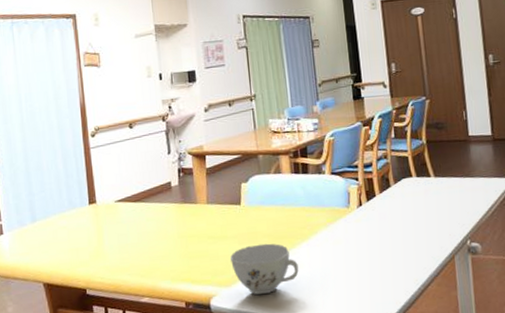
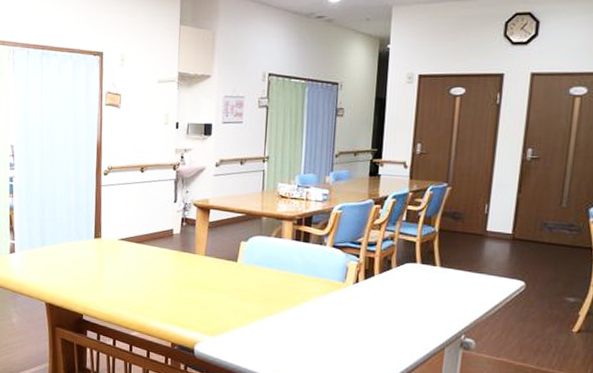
teacup: present [230,243,299,294] -> none [219,302,284,349]

